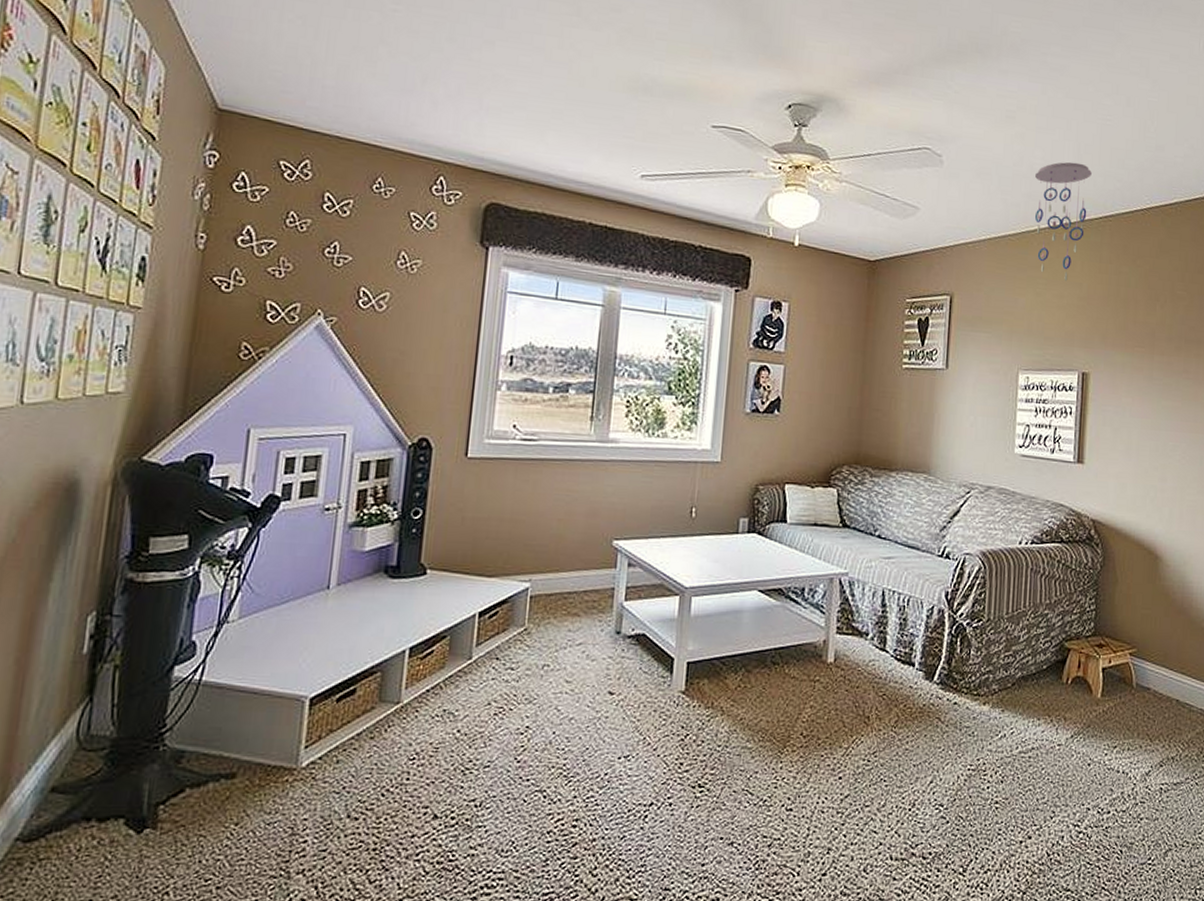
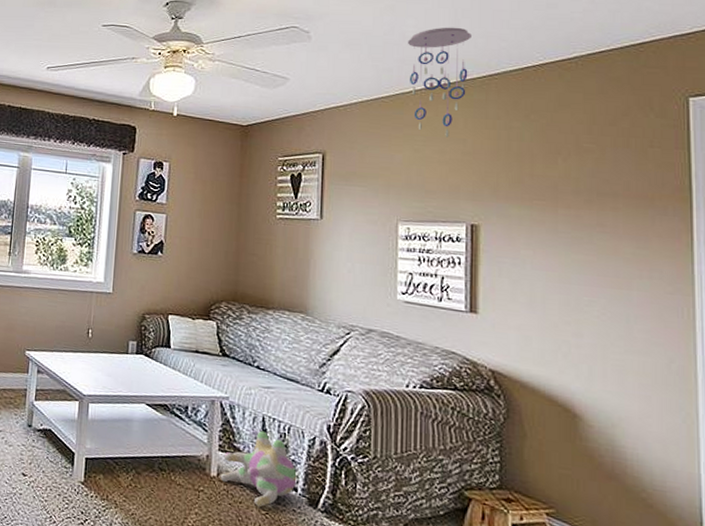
plush toy: none [837,606,915,689] -> present [220,431,297,508]

